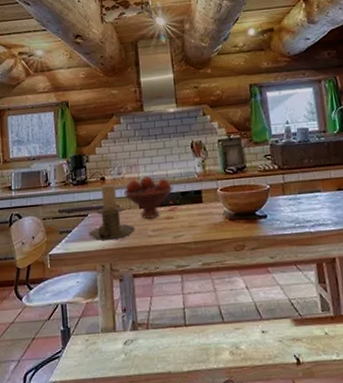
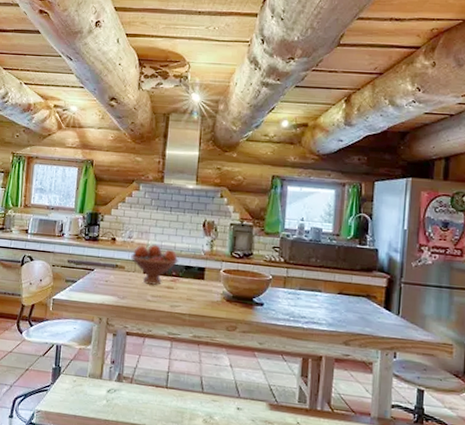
candle holder: present [88,183,136,240] -> none [92,245,136,297]

